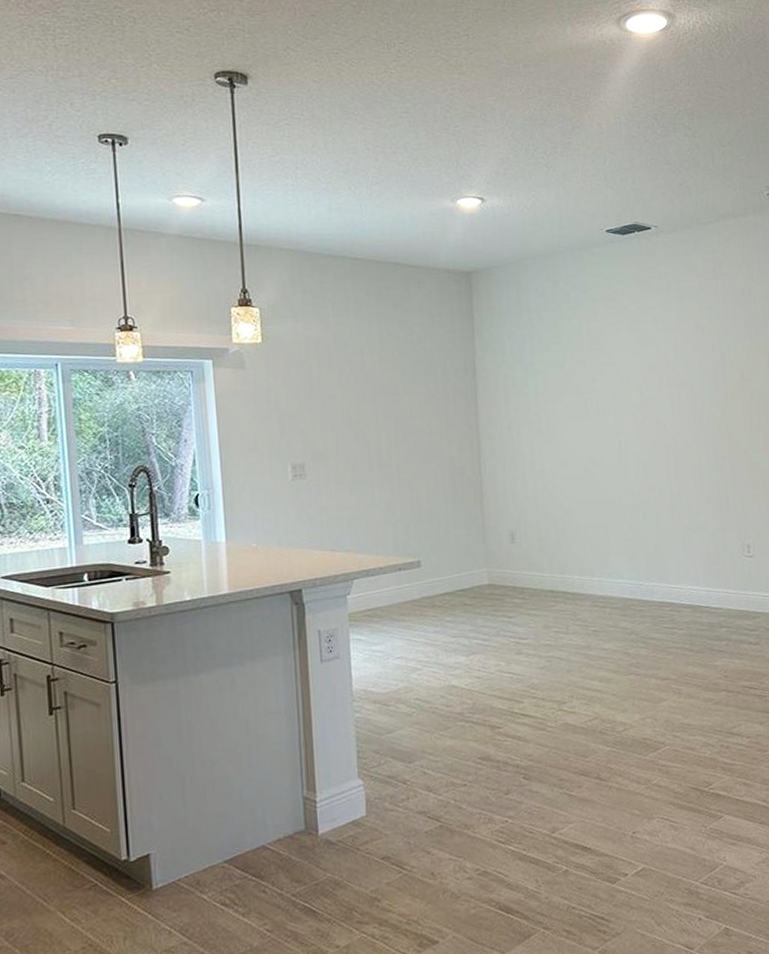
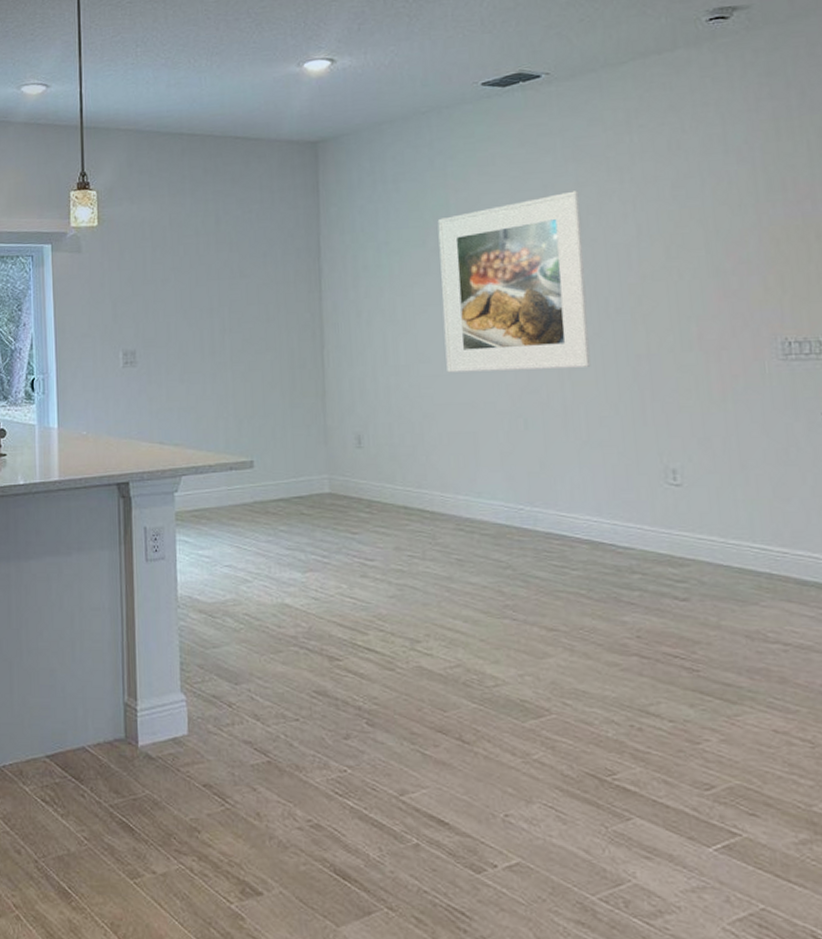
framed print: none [573,324,690,475] -> present [437,190,591,373]

